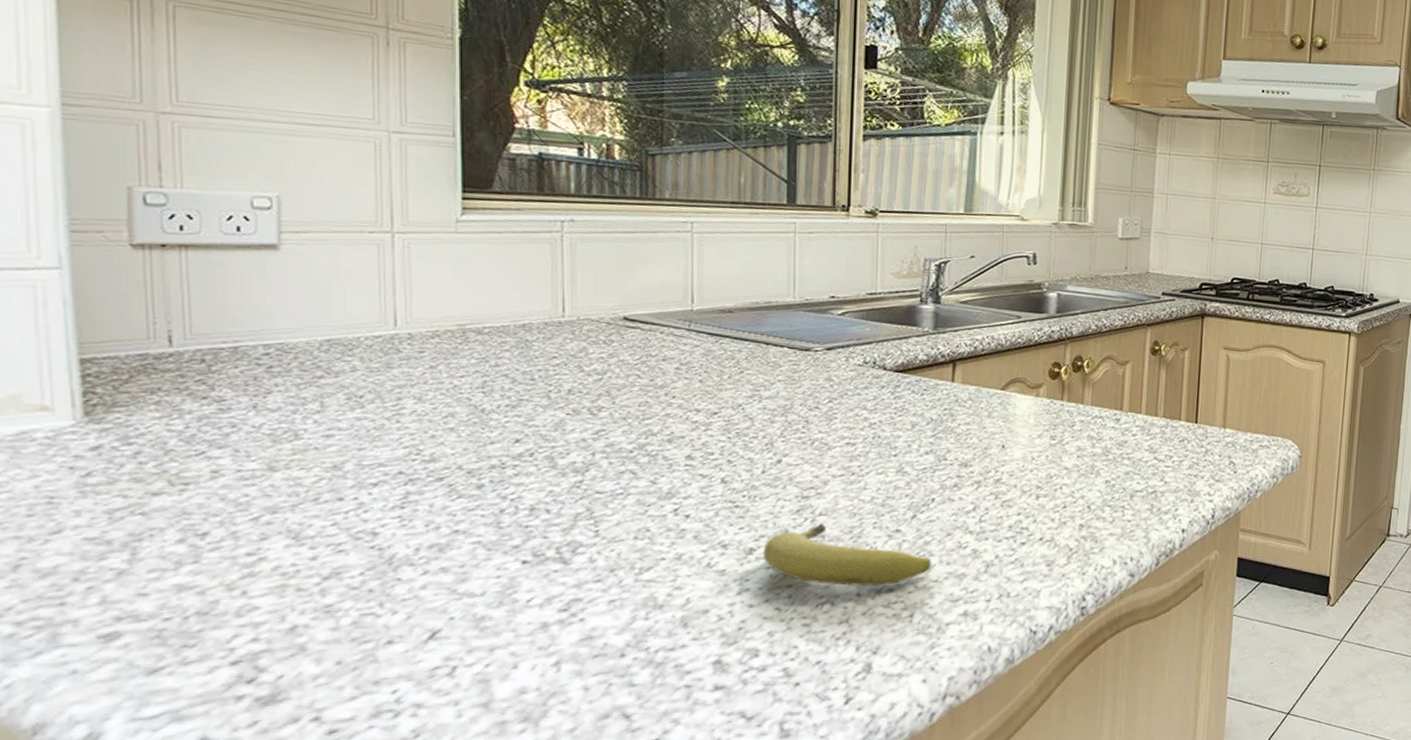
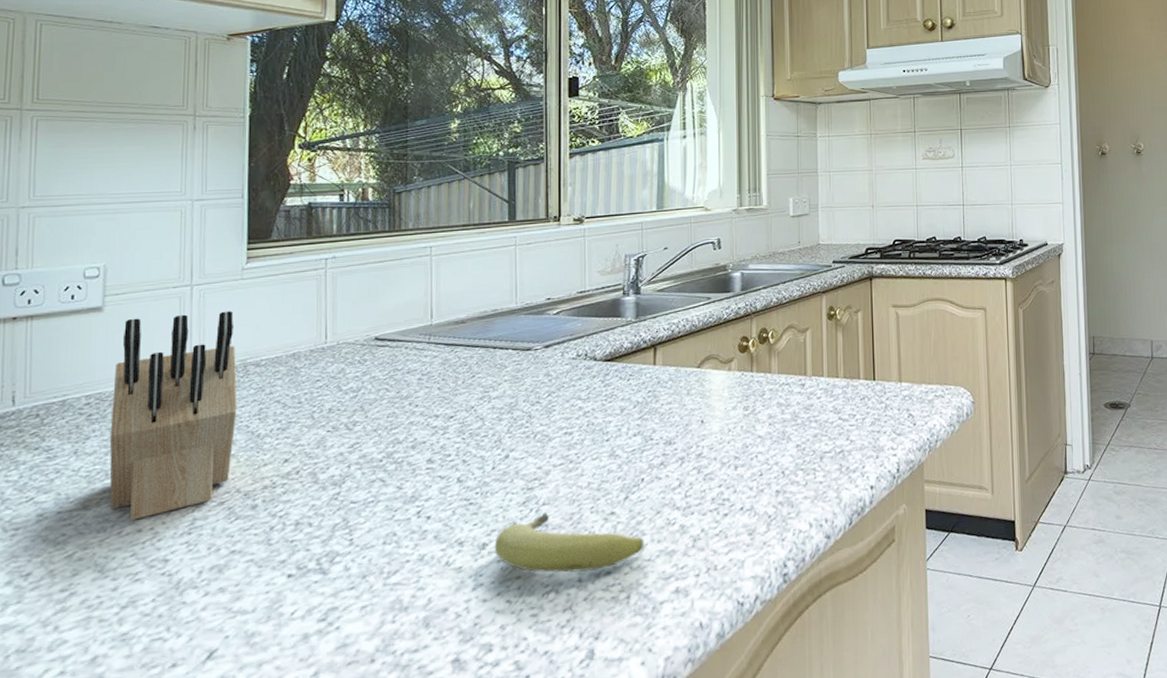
knife block: none [297,262,456,487] -> present [109,311,237,520]

